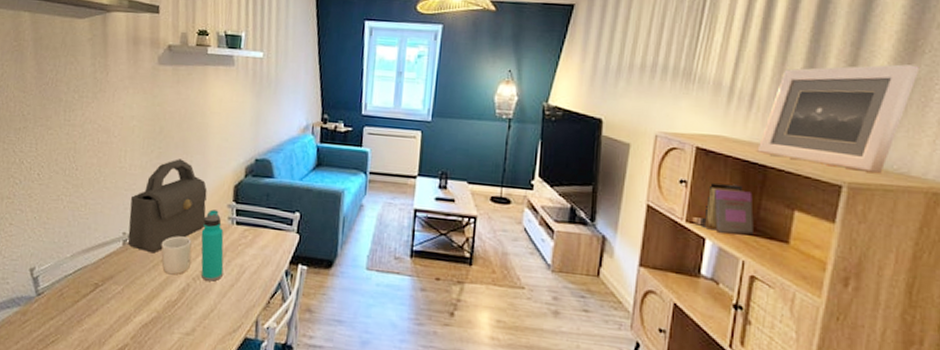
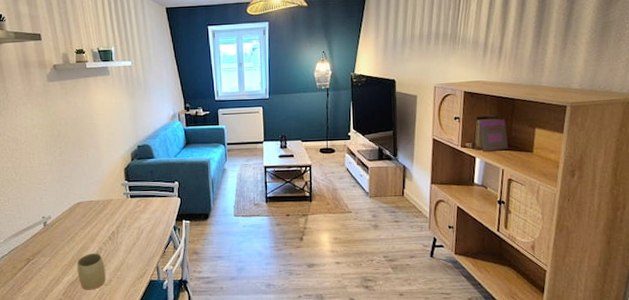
handbag: present [127,159,207,254] -> none [44,154,106,229]
mug: none [153,289,191,339] -> present [77,252,106,290]
mug: present [161,236,192,275] -> none [74,213,100,243]
water bottle: present [201,209,224,282] -> none [104,189,126,243]
picture frame: present [757,64,920,174] -> none [507,11,615,94]

